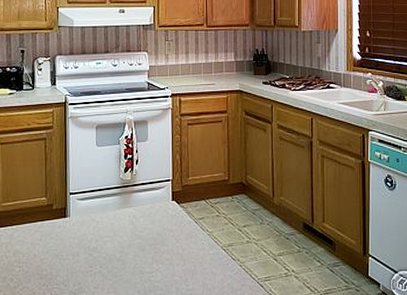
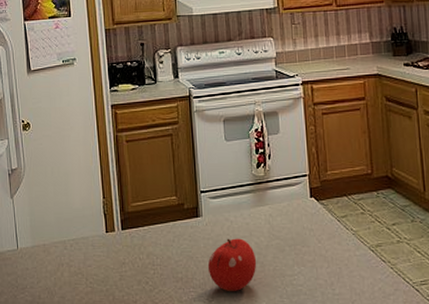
fruit: none [71,238,119,287] -> present [207,238,257,291]

